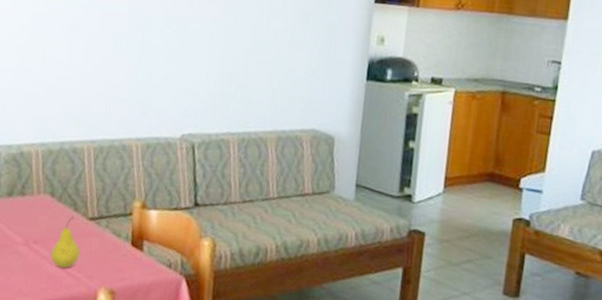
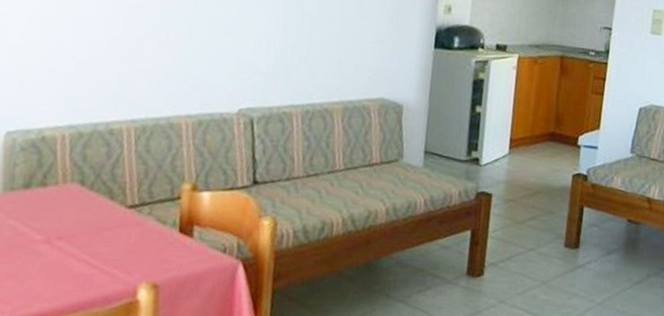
fruit: present [50,216,80,269] -> none [78,205,117,265]

